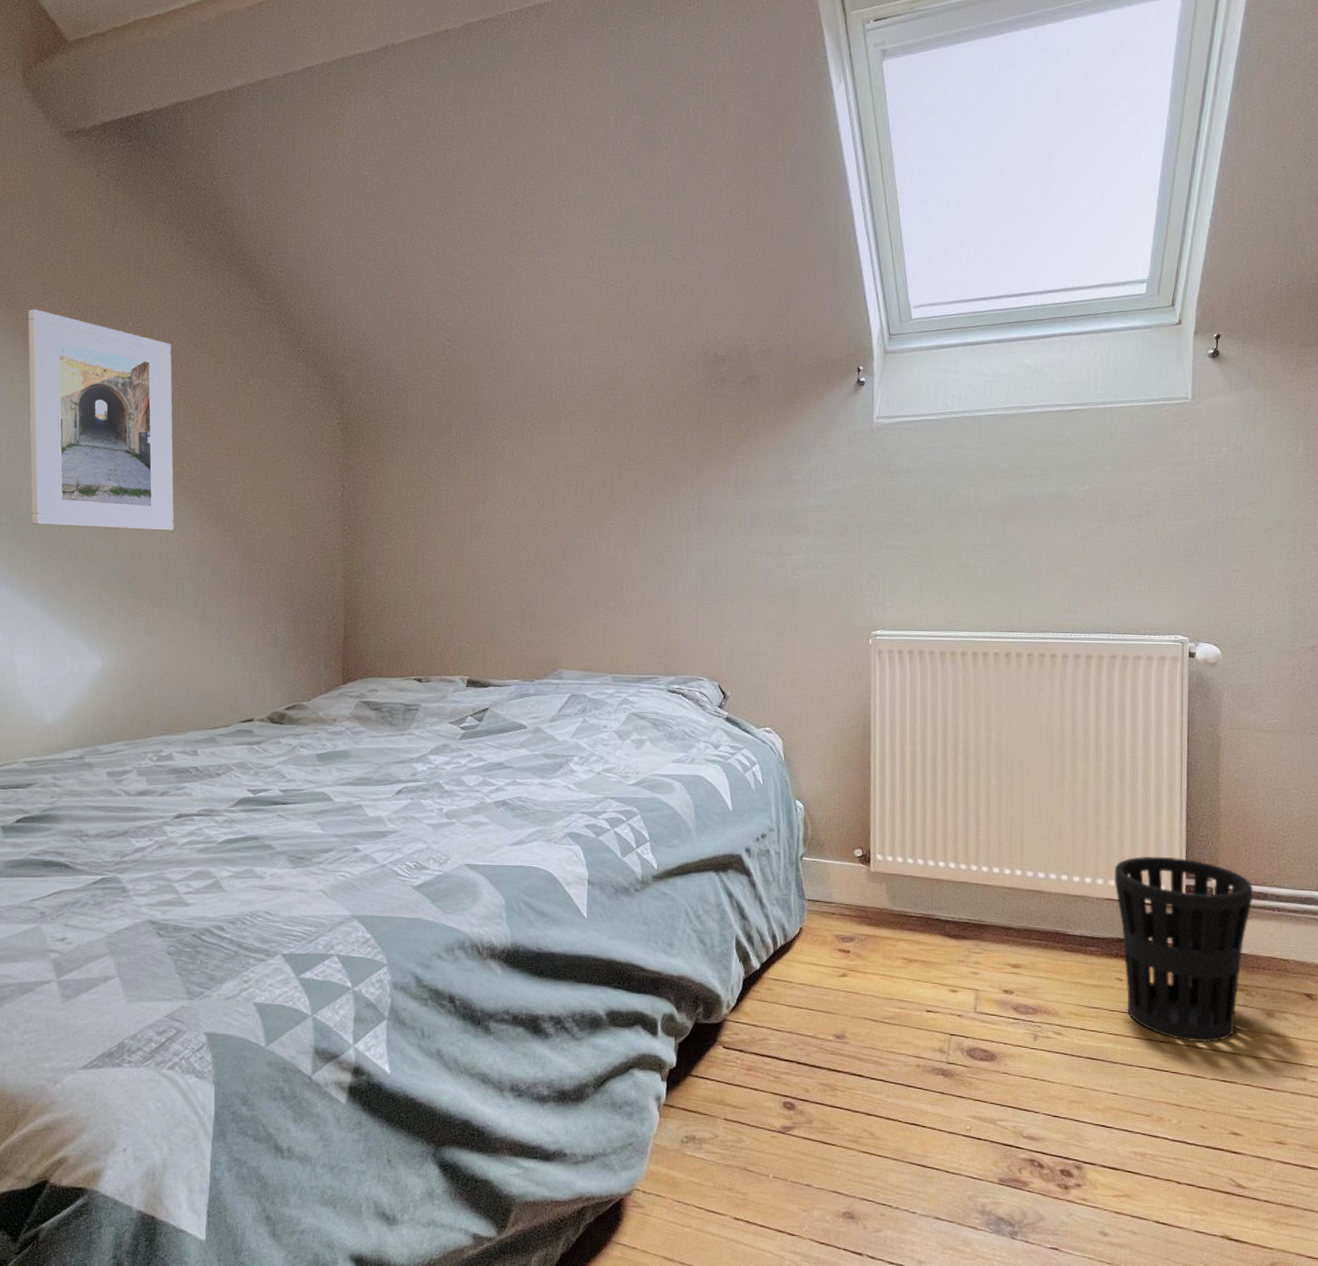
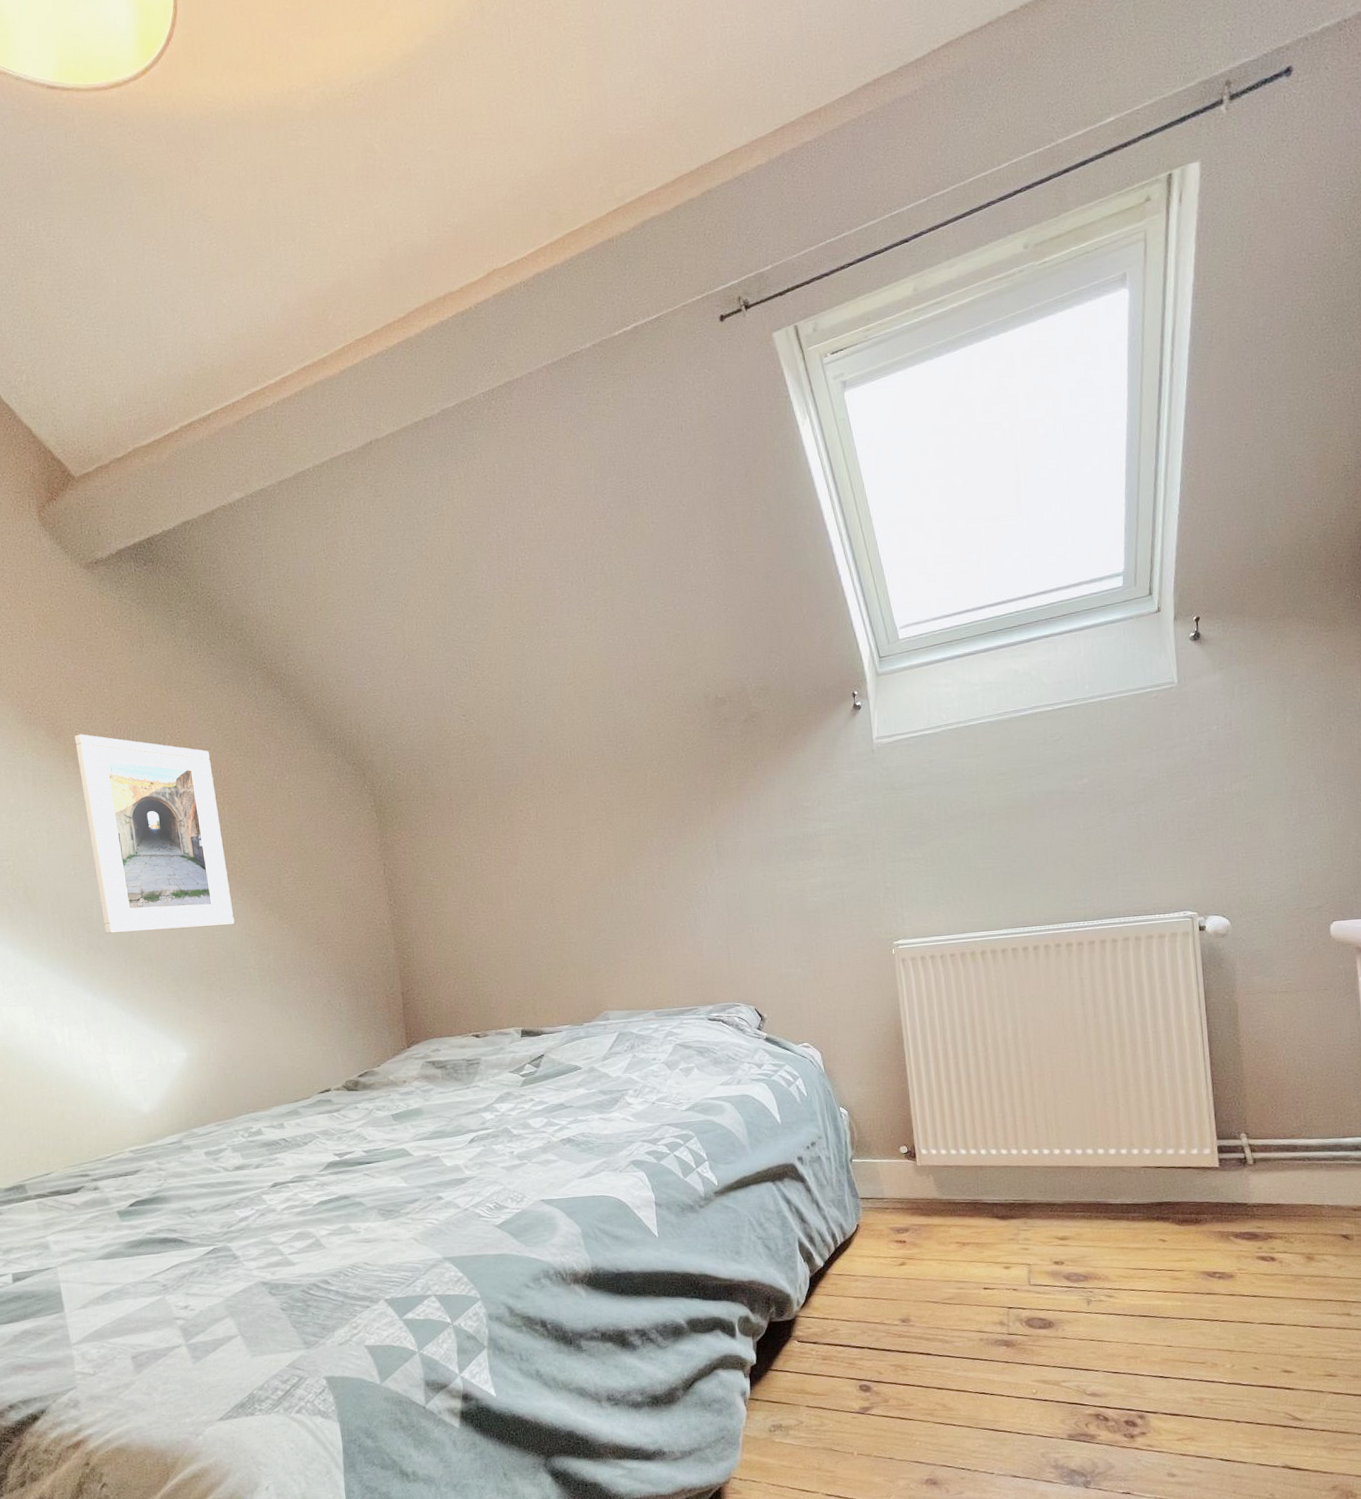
wastebasket: present [1115,856,1253,1043] -> none [1148,1121,1284,1291]

